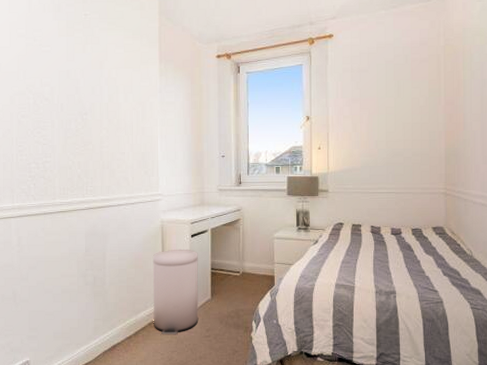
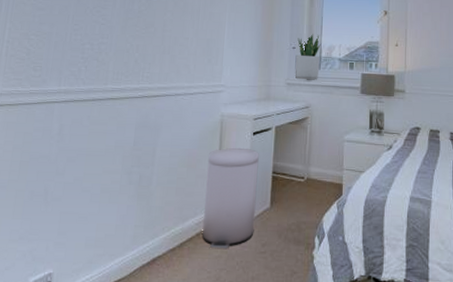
planter: none [225,142,248,185] -> present [295,34,321,80]

